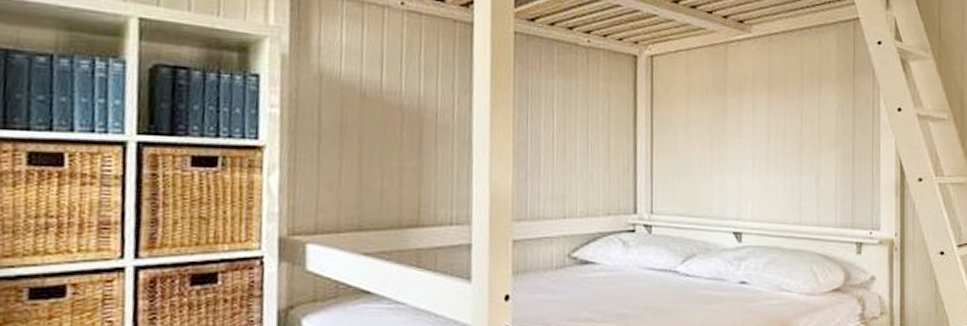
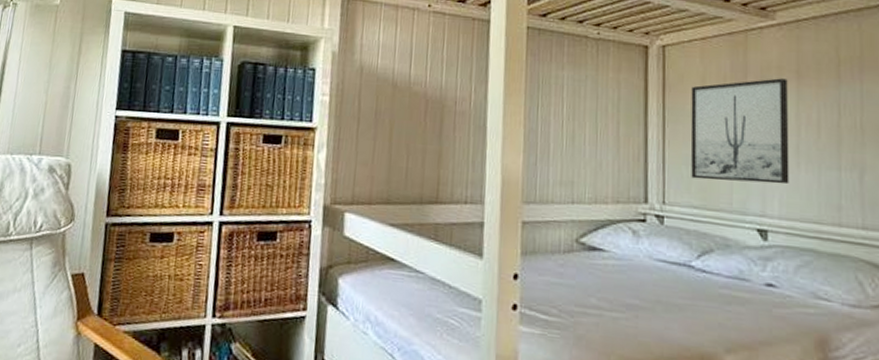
wall art: none [676,89,761,189] -> present [690,78,789,185]

